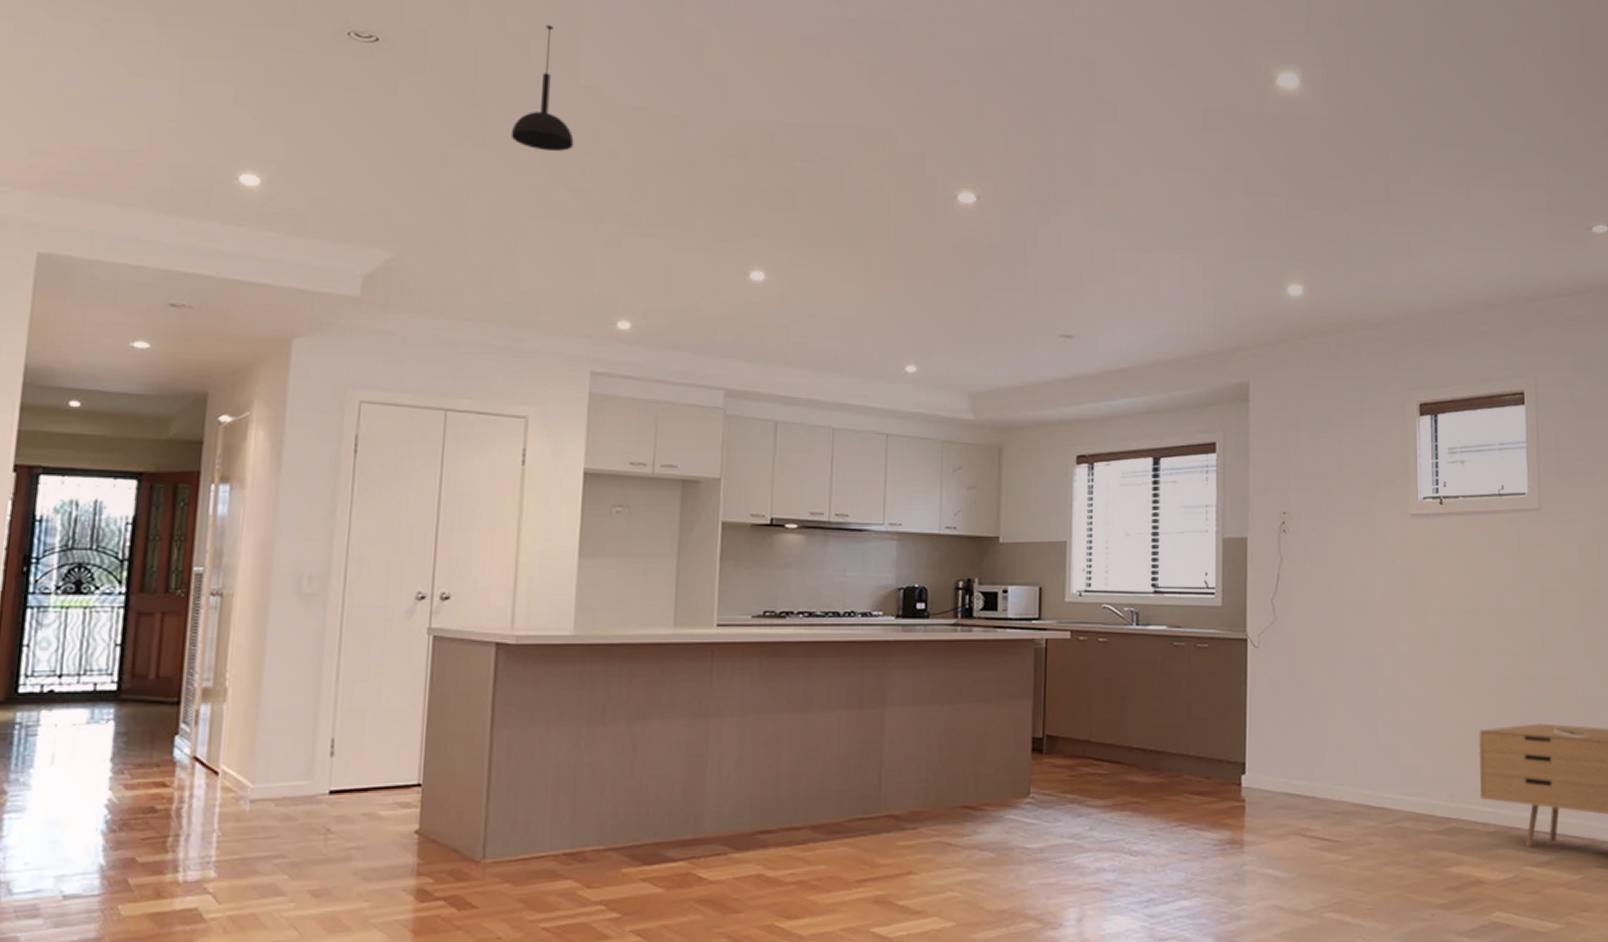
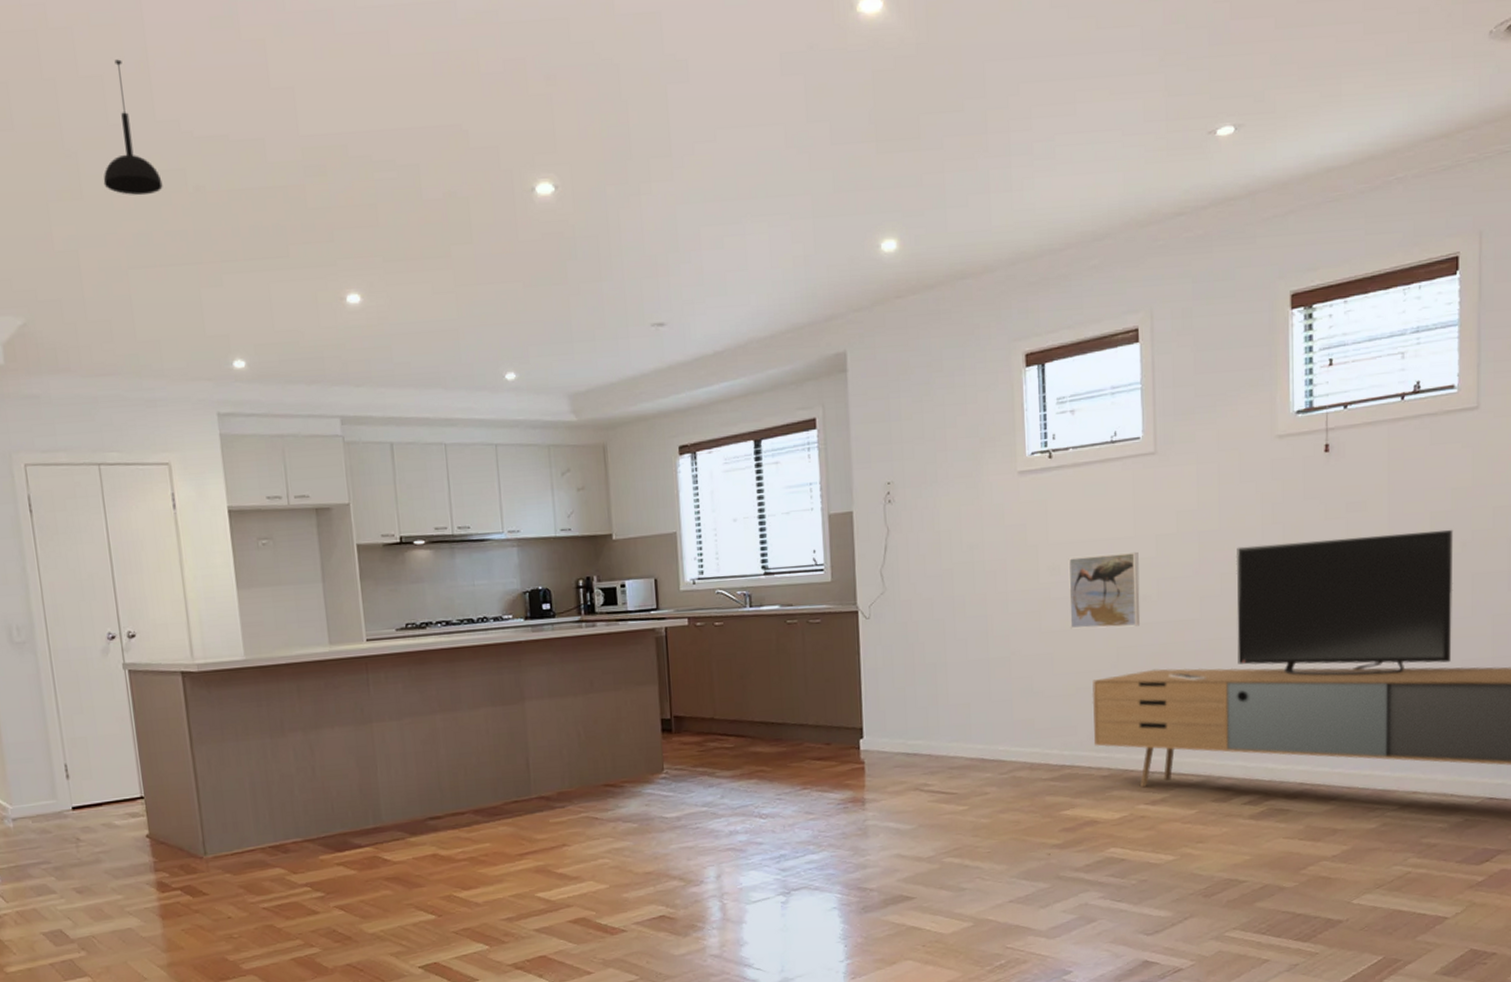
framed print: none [1457,603,1526,678] -> present [1068,551,1140,629]

